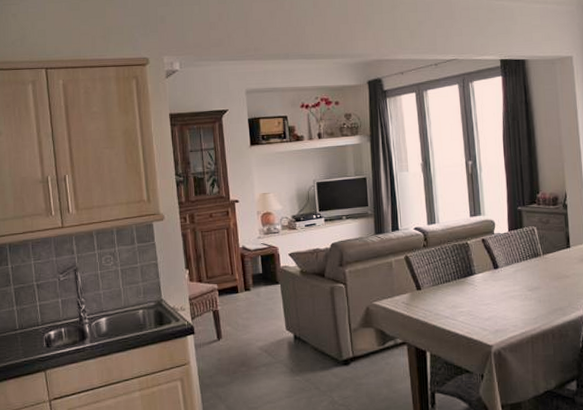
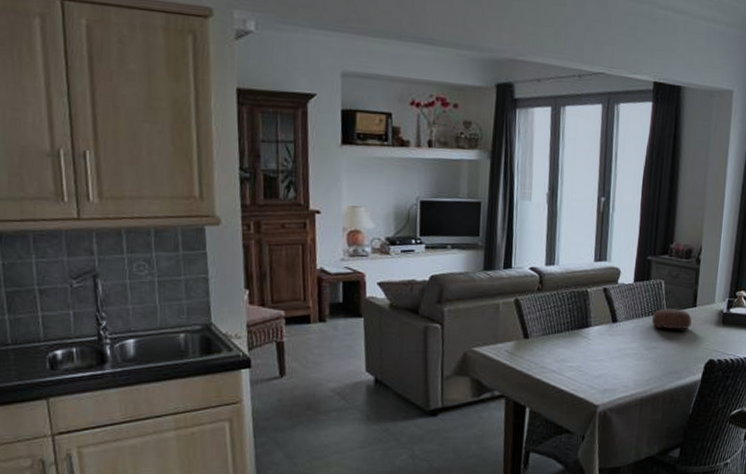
decorative bowl: none [530,250,568,271] -> present [652,307,692,331]

